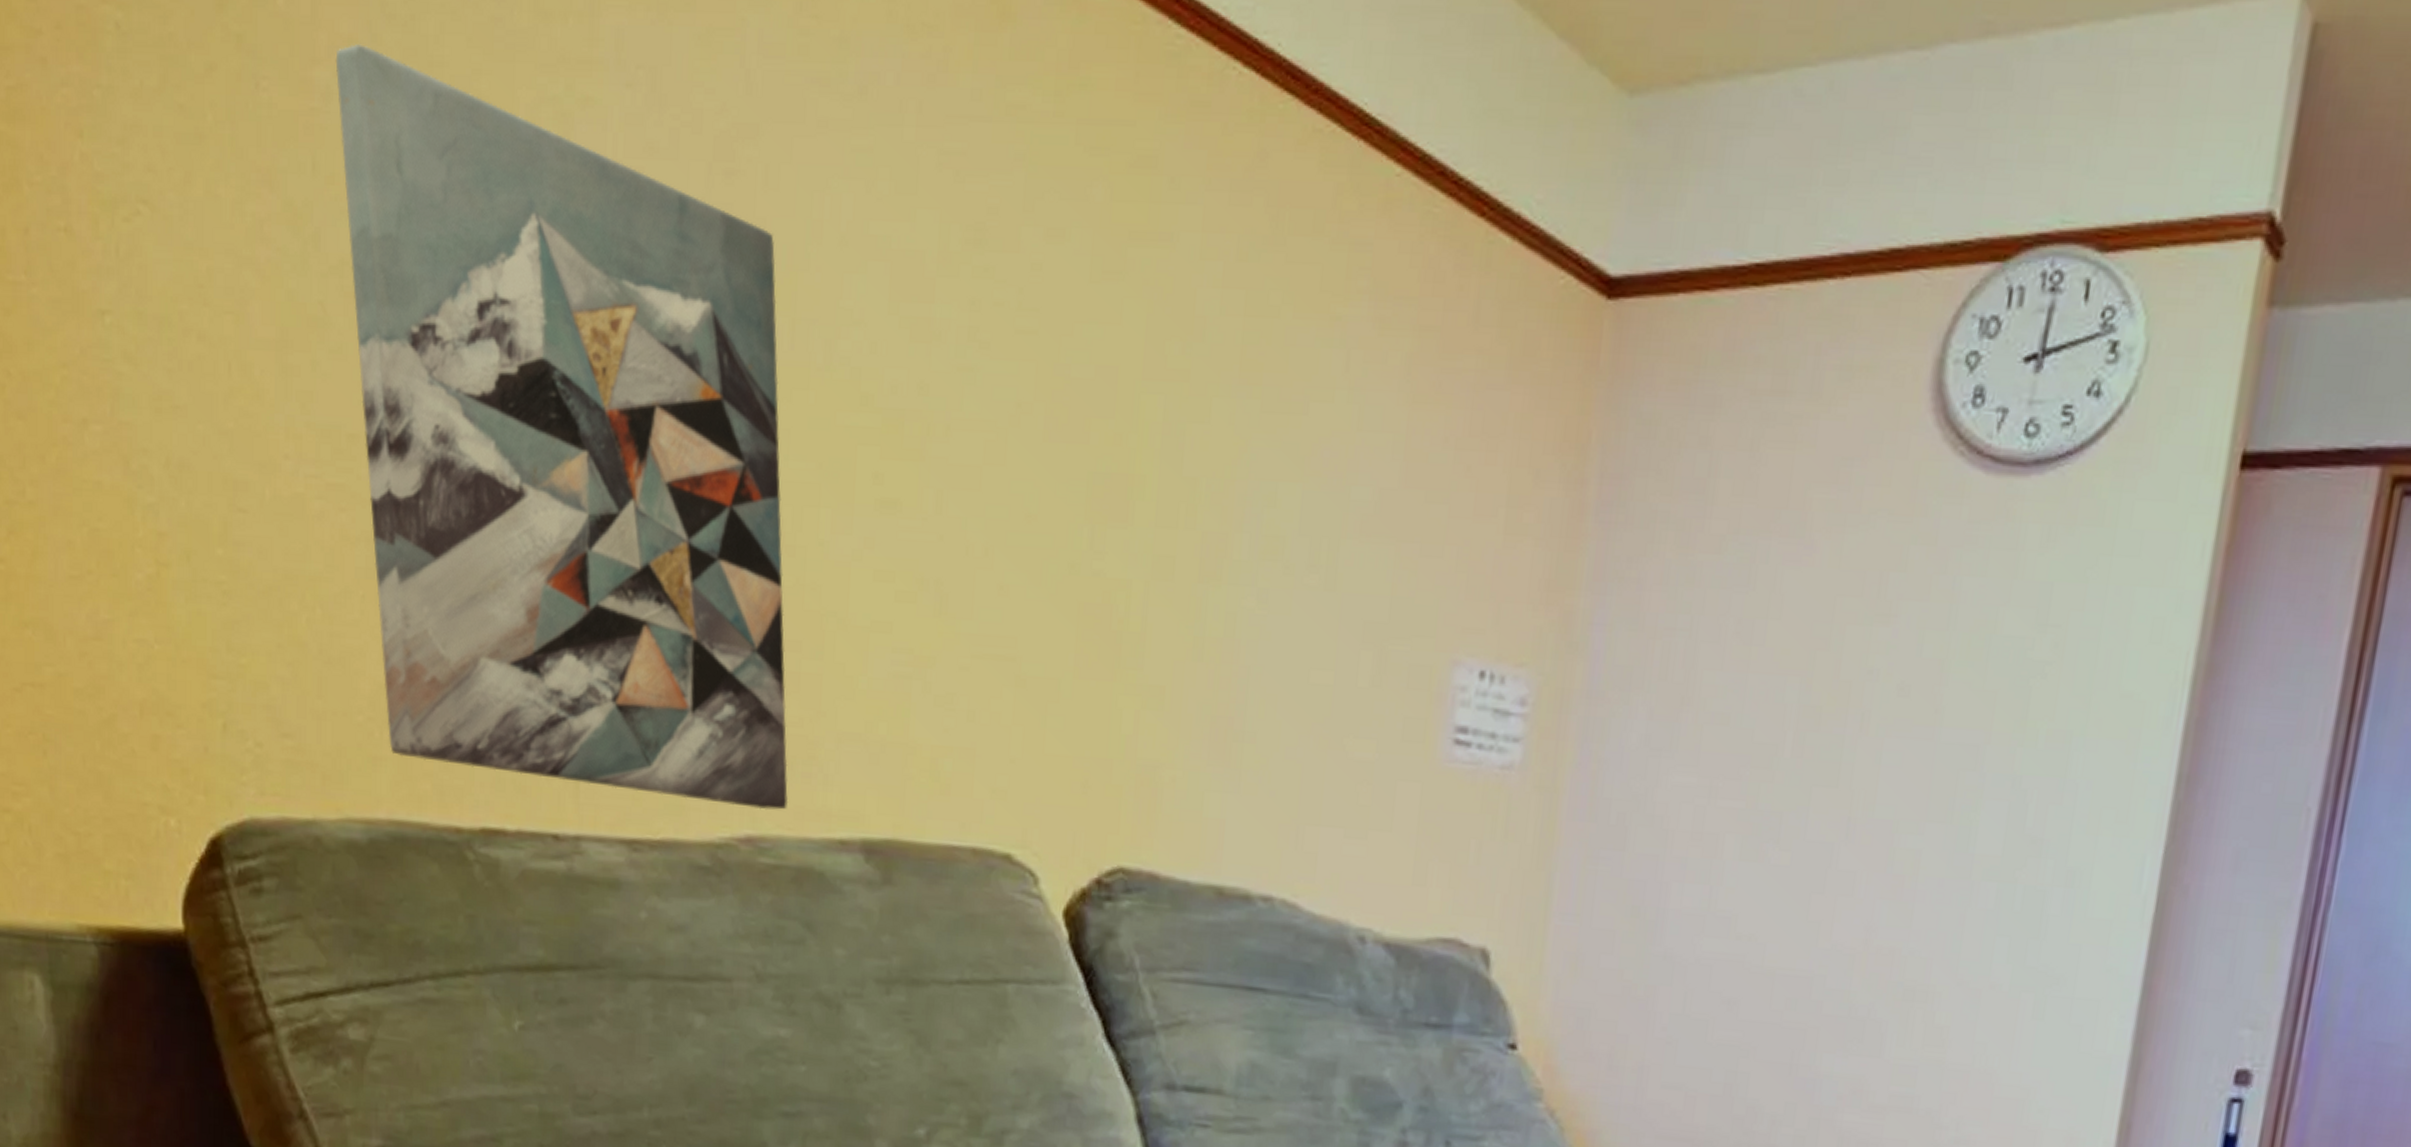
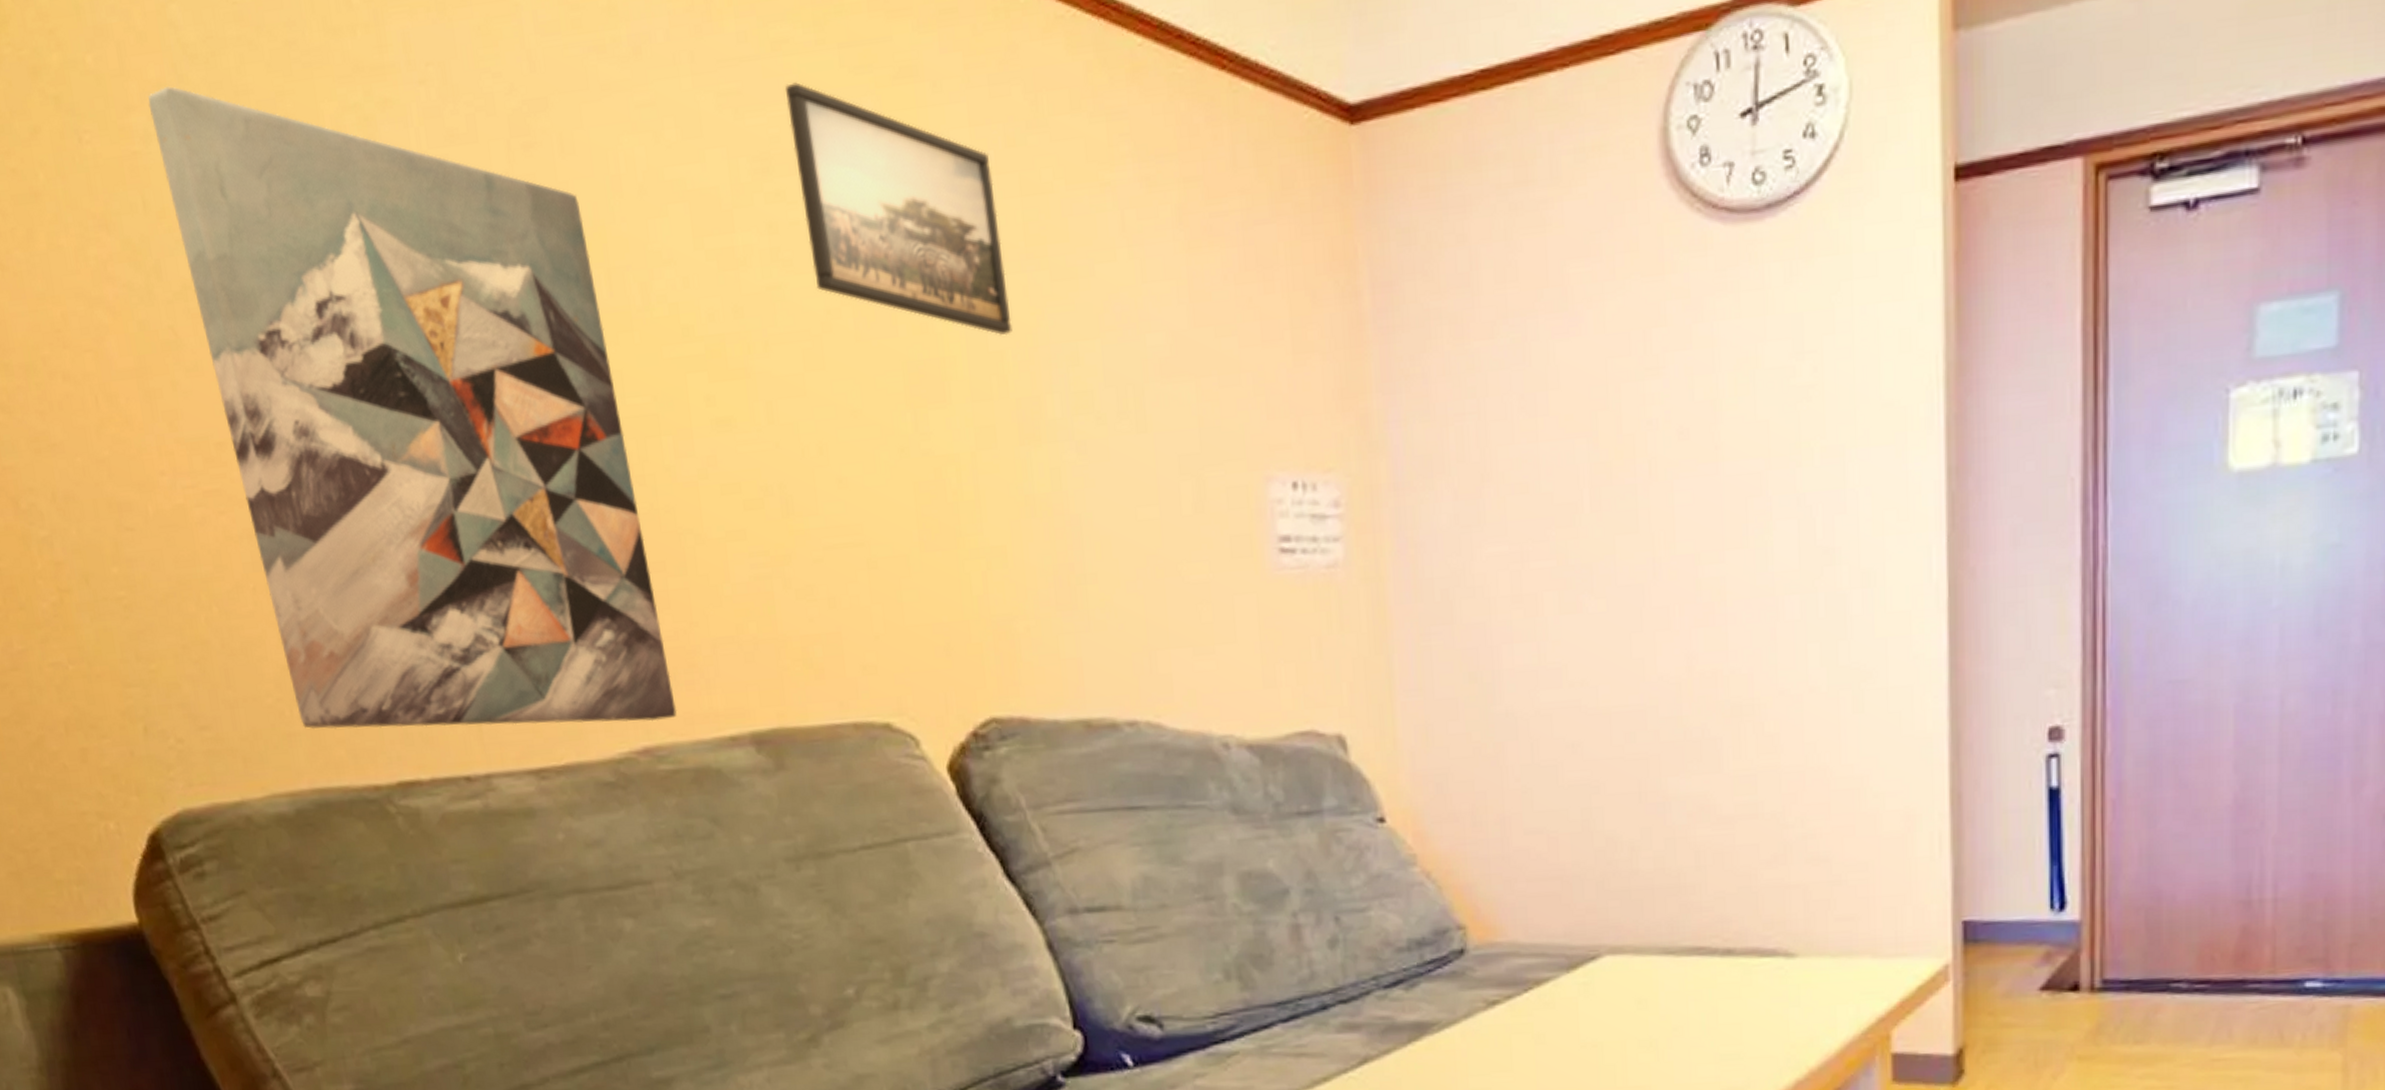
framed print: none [1010,153,1218,463] -> present [784,82,1012,336]

